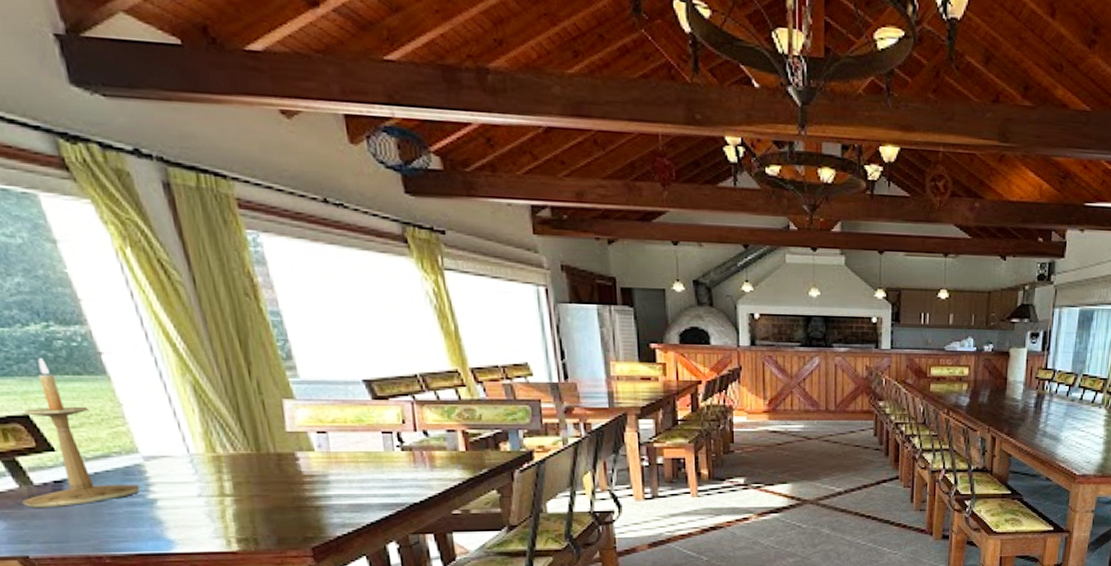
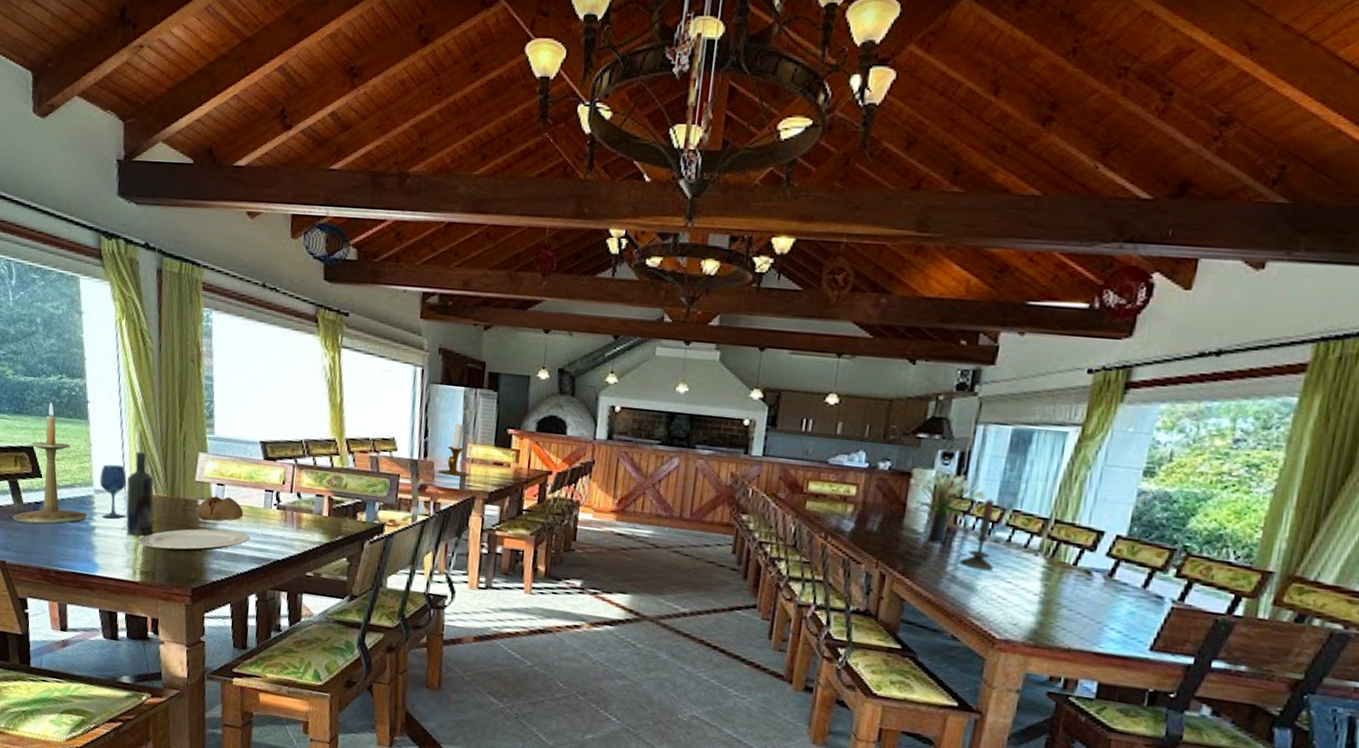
wineglass: none [145,424,196,487] -> present [99,464,127,519]
wine bottle: none [187,405,243,504] -> present [126,451,154,537]
plate: none [223,480,374,513] -> present [137,528,250,552]
bread: none [296,444,360,472] -> present [196,496,244,521]
candlestick: none [583,342,616,395] -> present [439,423,469,476]
flower arrangement: none [1008,347,1063,407] -> present [909,470,986,544]
candle: none [1049,367,1072,424] -> present [960,498,995,572]

